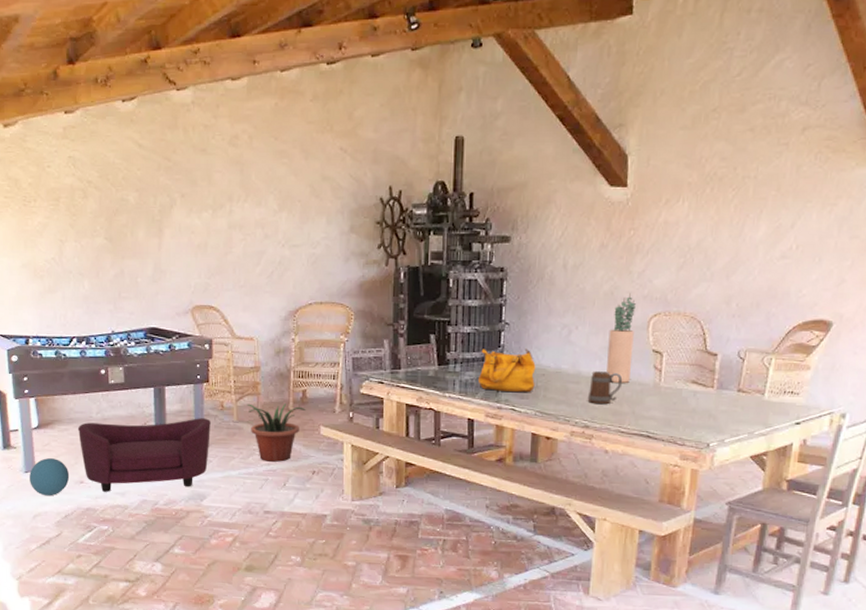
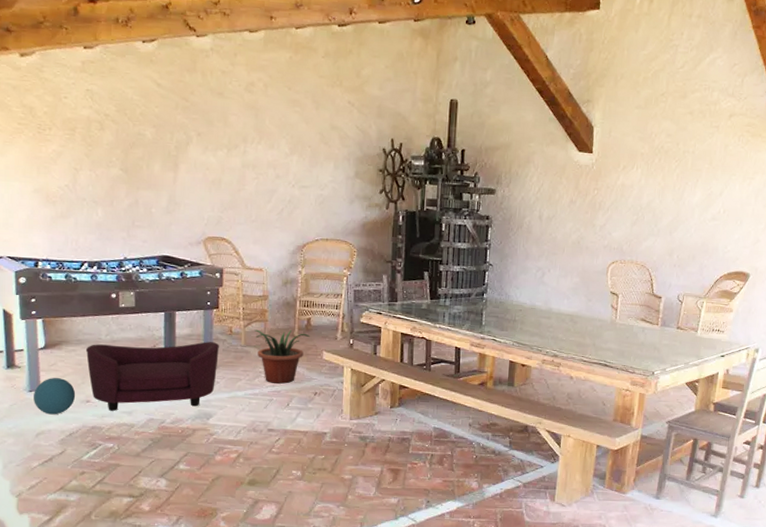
handbag: present [479,348,536,393] -> none [465,286,514,326]
beer mug: present [587,371,623,405] -> none [557,308,586,337]
vase: present [607,292,636,384] -> none [573,242,598,320]

